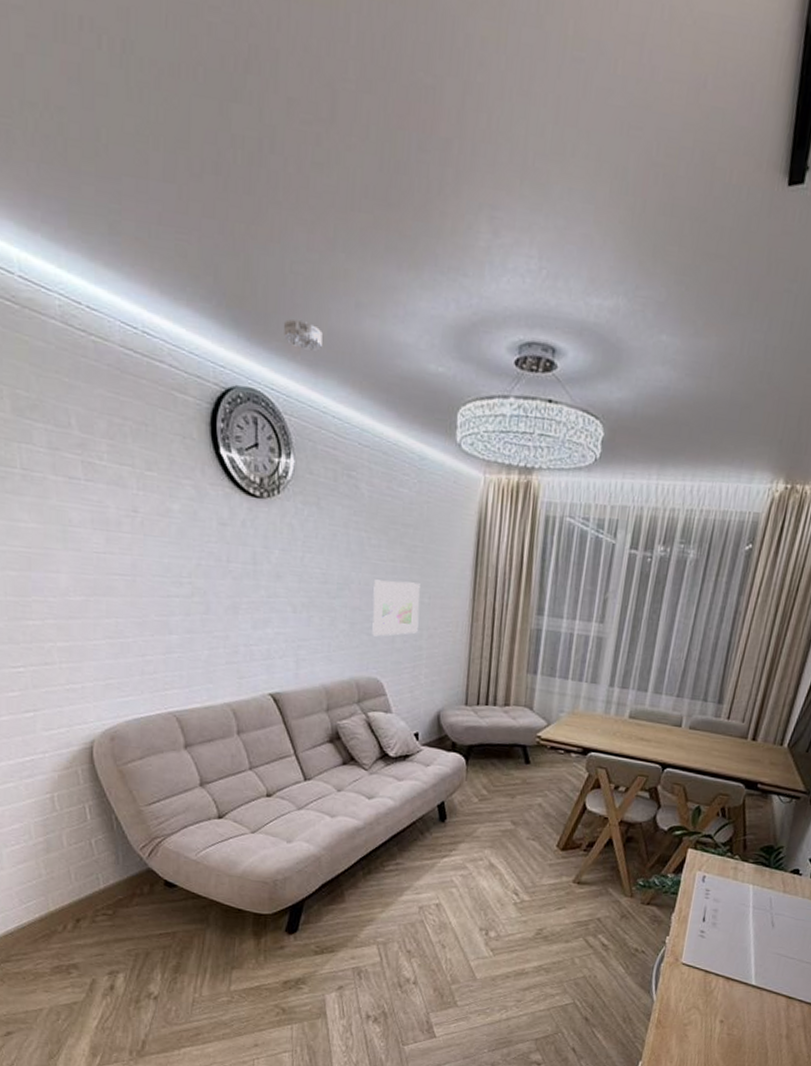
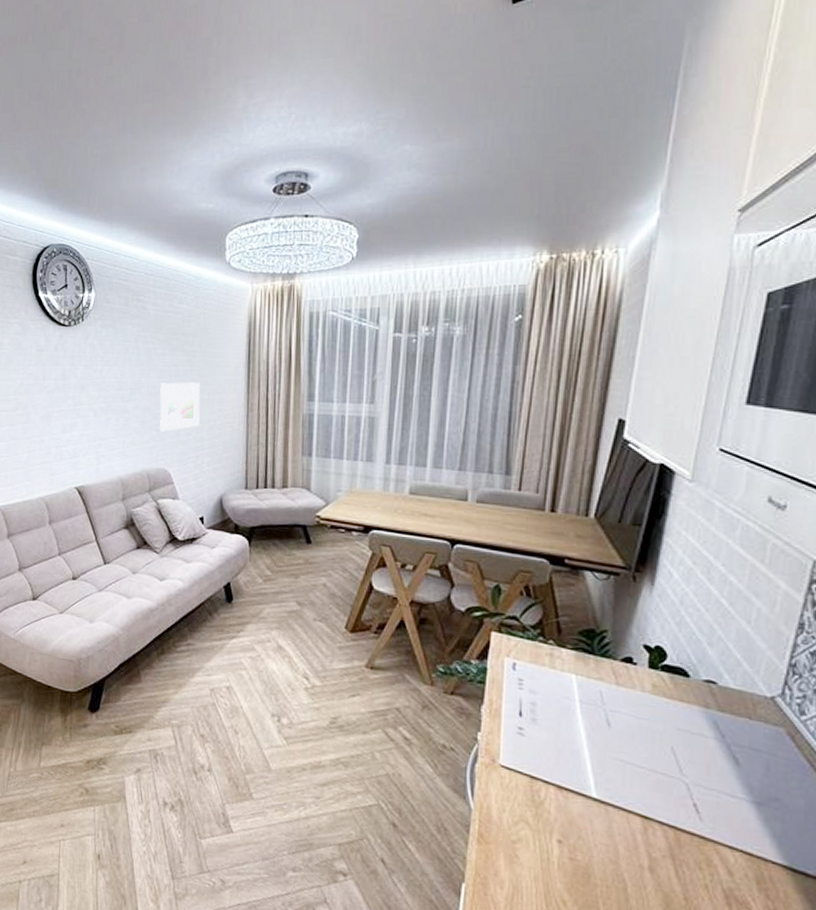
smoke detector: present [284,319,323,351] -> none [87,188,116,209]

